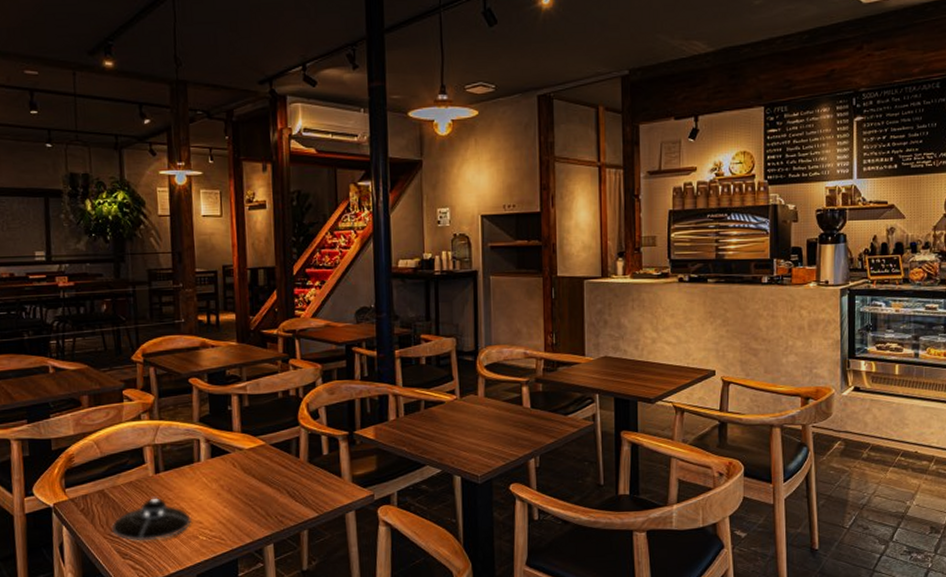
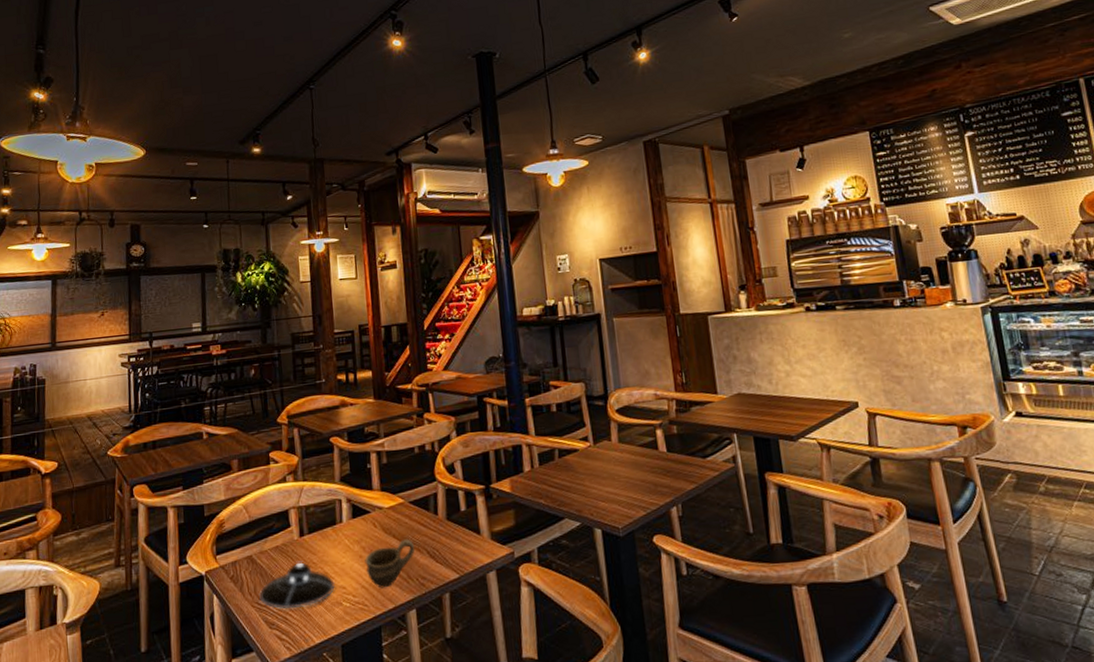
cup: none [222,479,275,524] -> present [364,538,415,589]

